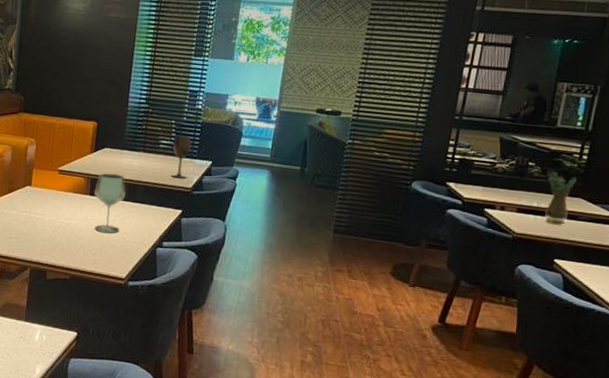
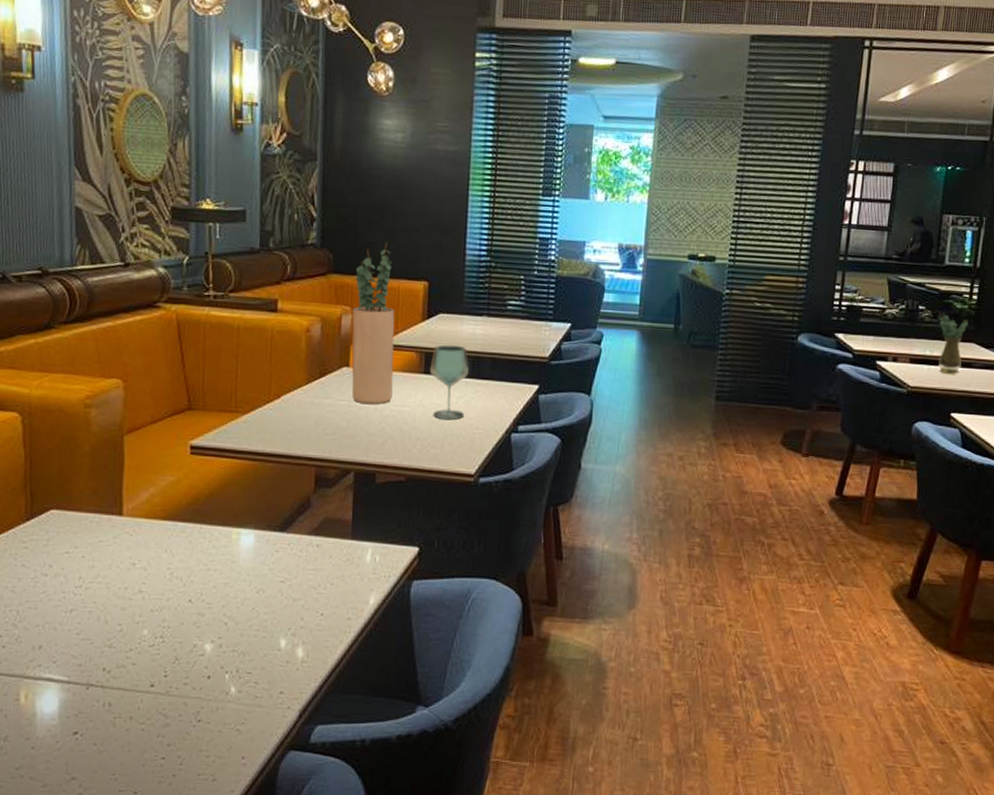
vase: none [32,89,69,217] -> present [351,241,395,405]
wine glass: present [171,135,192,179] -> none [523,294,545,346]

